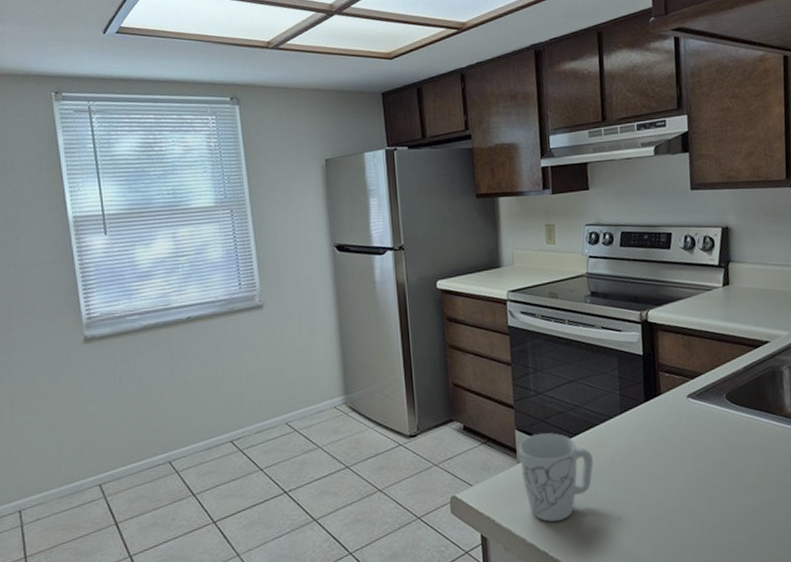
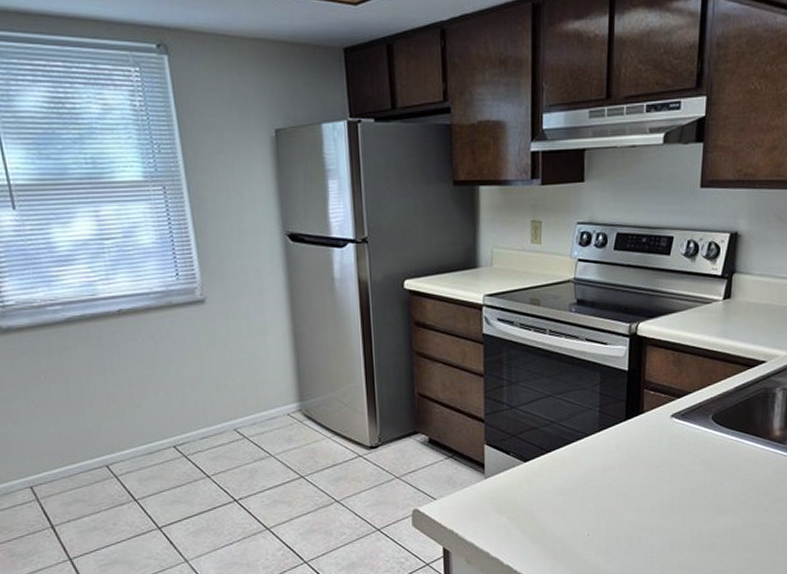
mug: present [519,433,594,522] -> none [487,449,566,538]

